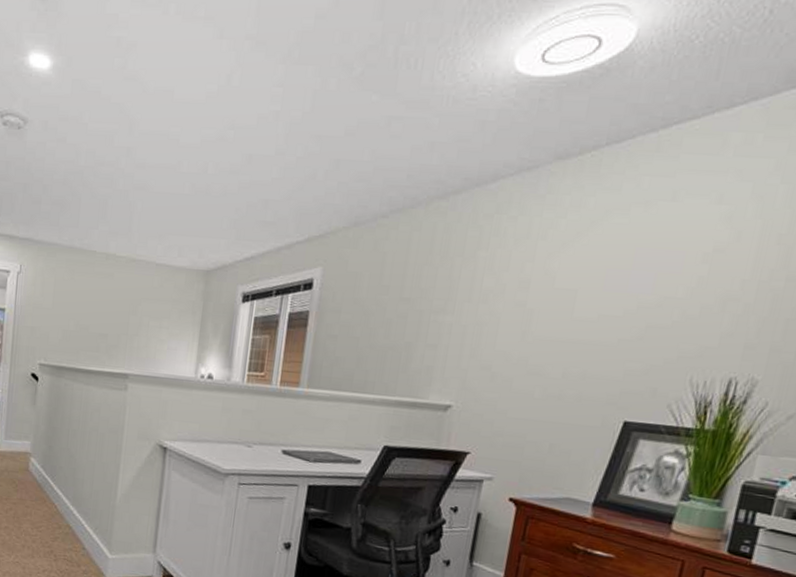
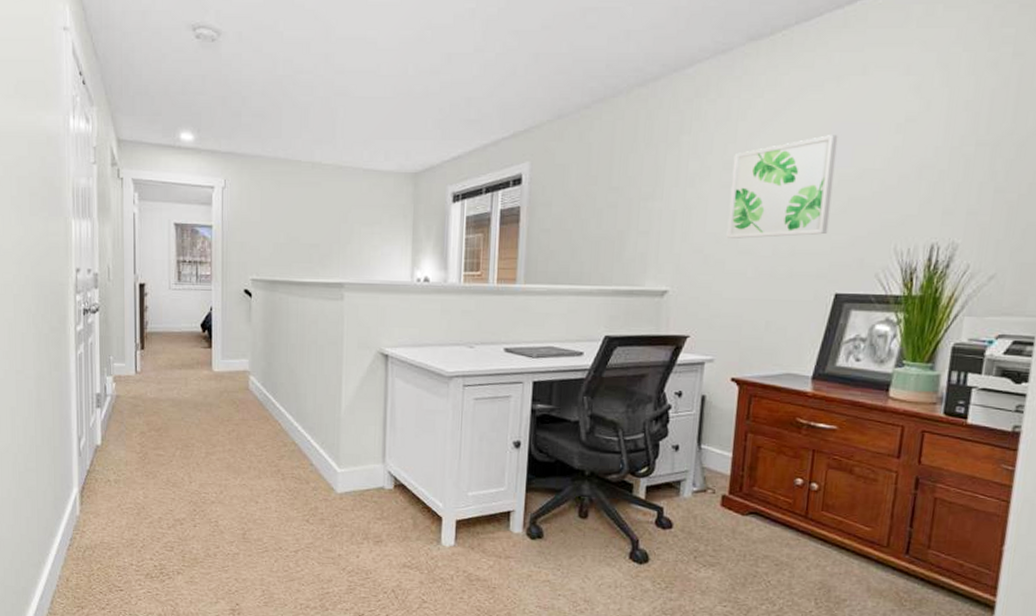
wall art: none [516,260,641,361] -> present [726,135,838,239]

